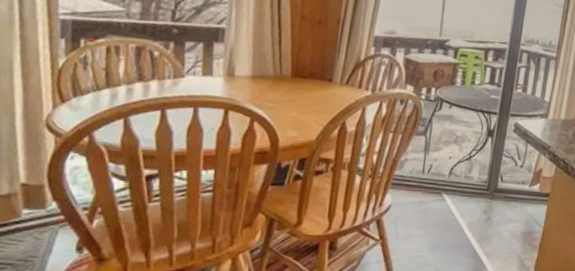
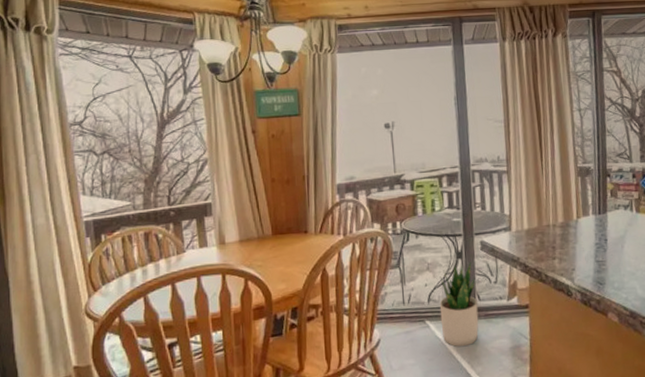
planter: none [457,142,503,225] -> present [439,262,479,347]

